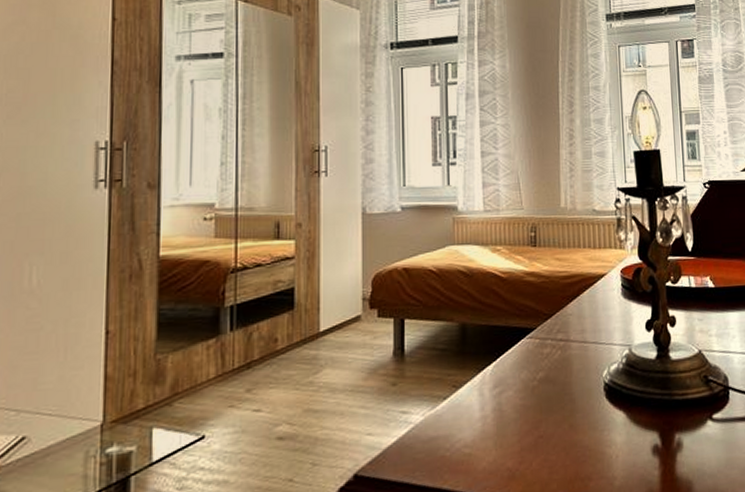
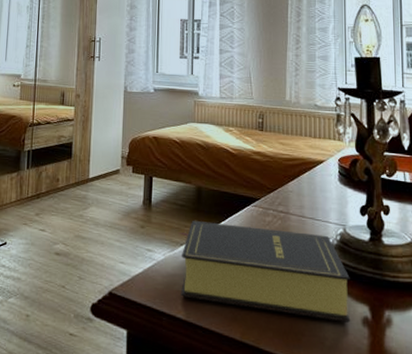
book: none [440,359,641,463] -> present [179,221,351,323]

